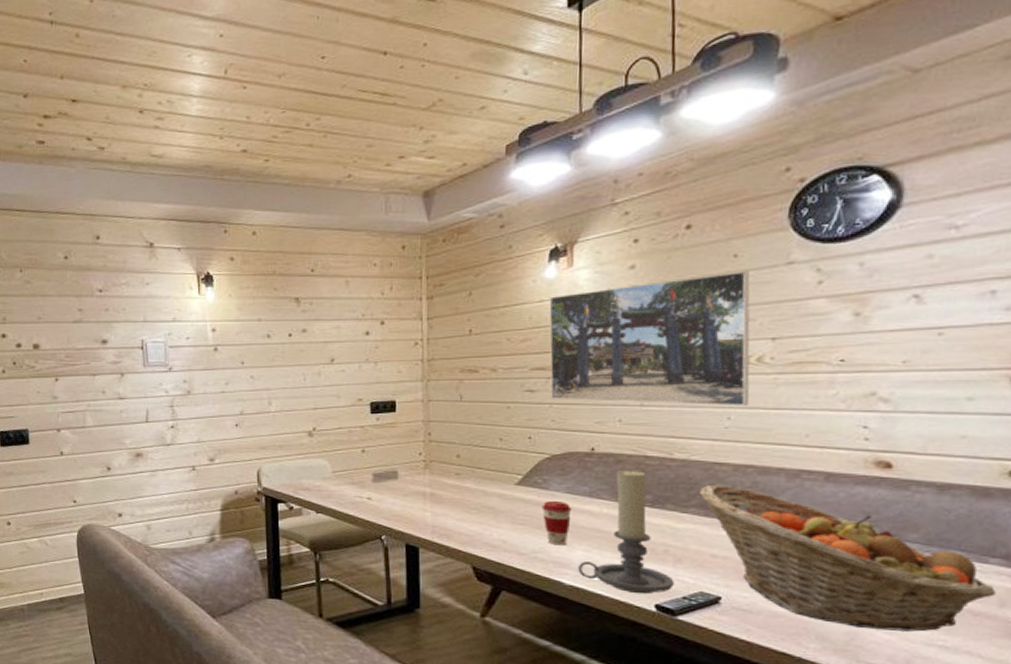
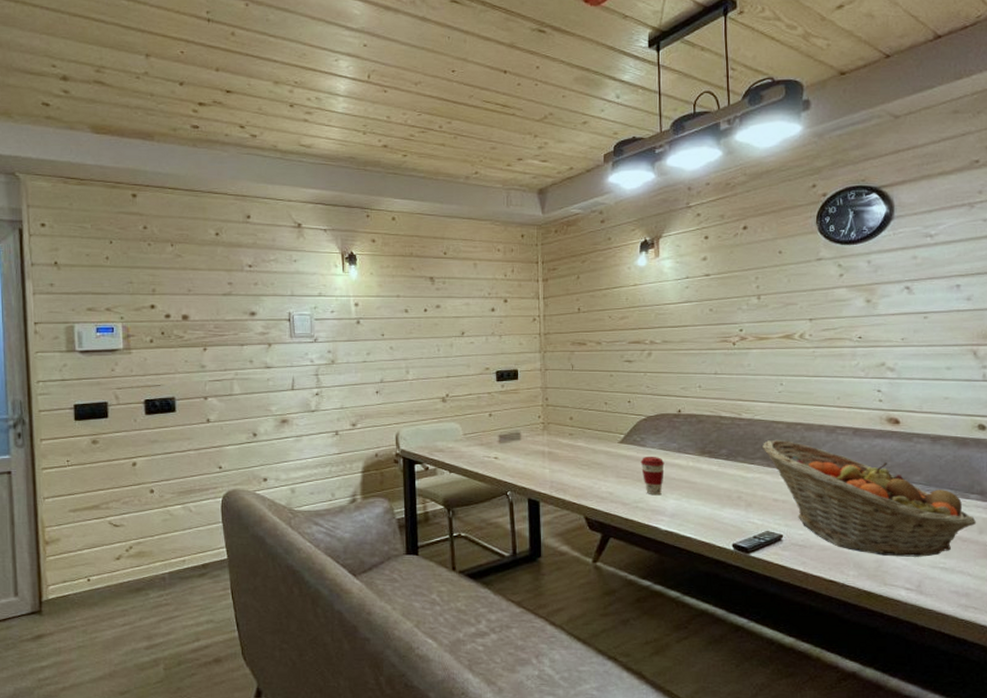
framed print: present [549,271,750,407] -> none [641,264,796,375]
candle holder: present [578,469,674,594] -> none [671,428,747,536]

